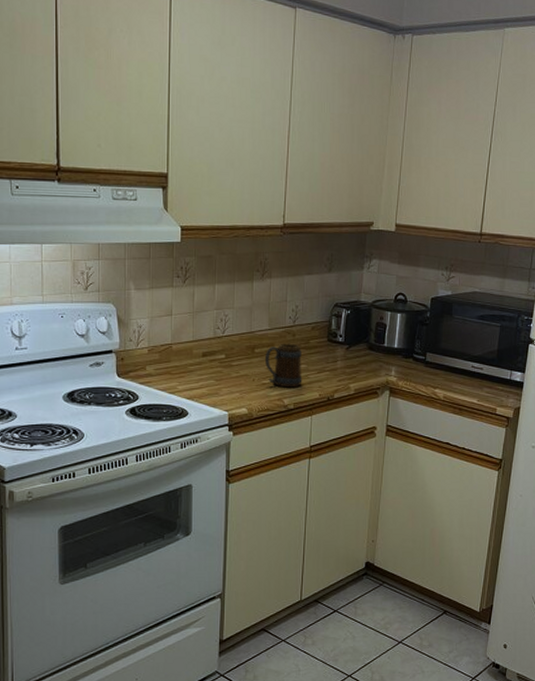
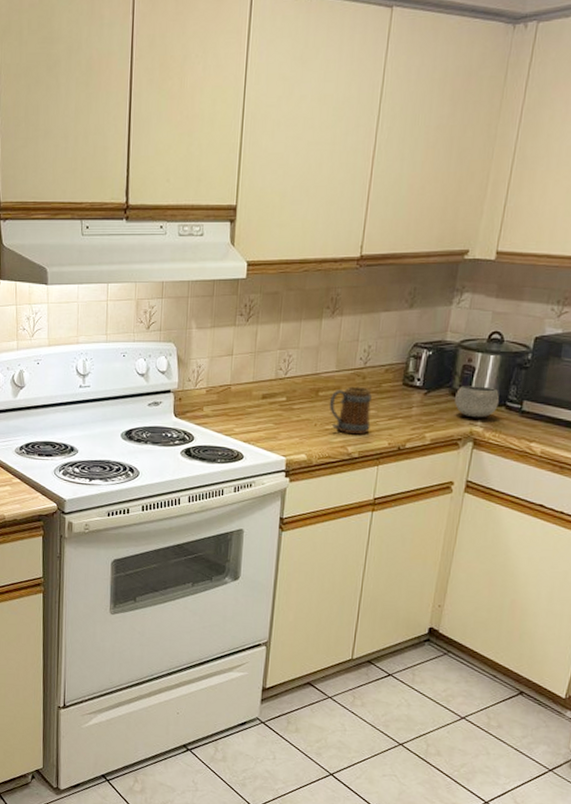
bowl: none [372,341,407,369] -> present [455,386,499,418]

